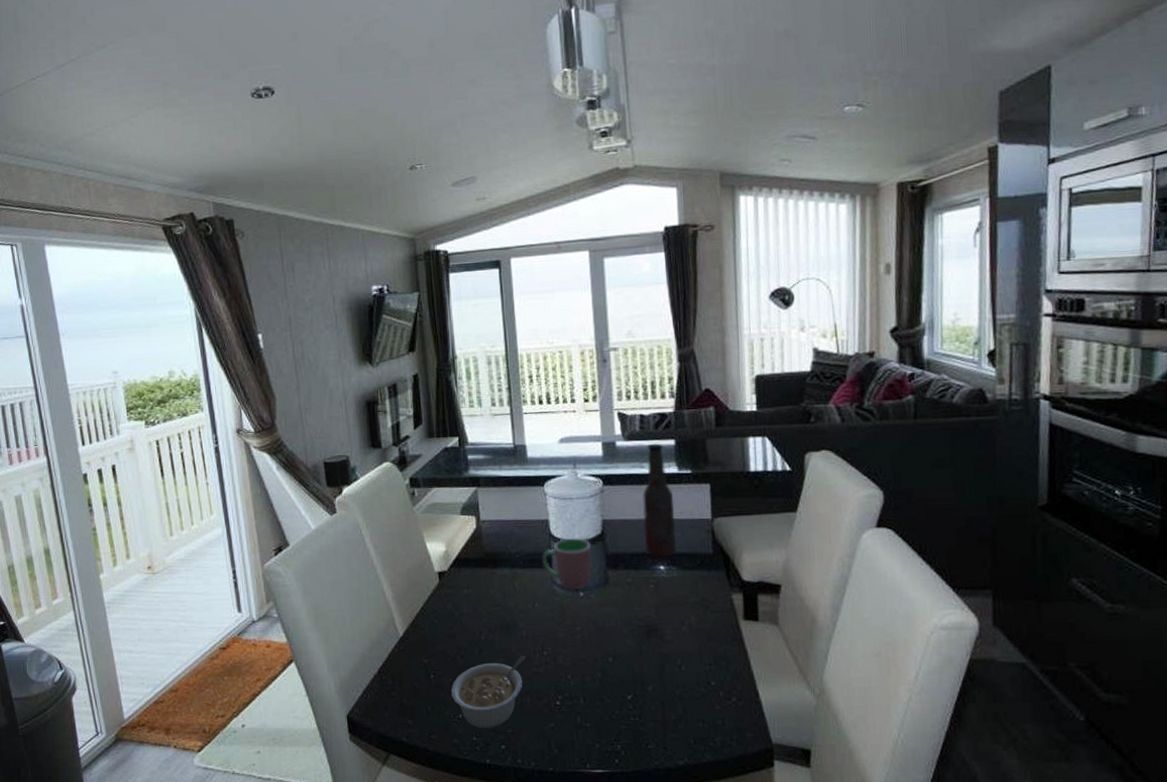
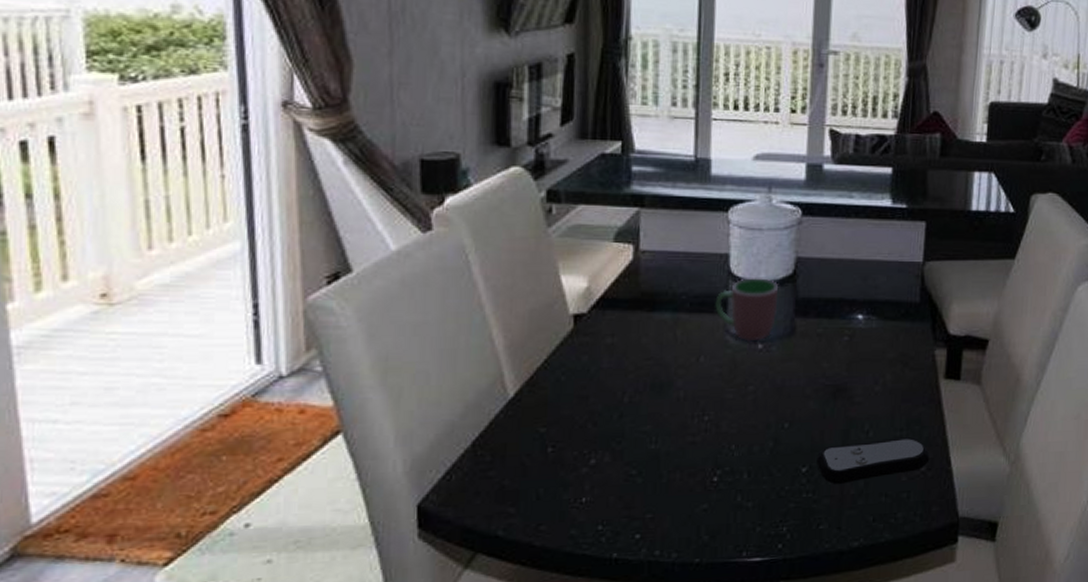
legume: present [450,656,526,729] -> none [573,422,681,515]
remote control: none [639,671,739,710] -> present [817,437,930,484]
bottle: present [643,443,676,558] -> none [843,170,882,305]

